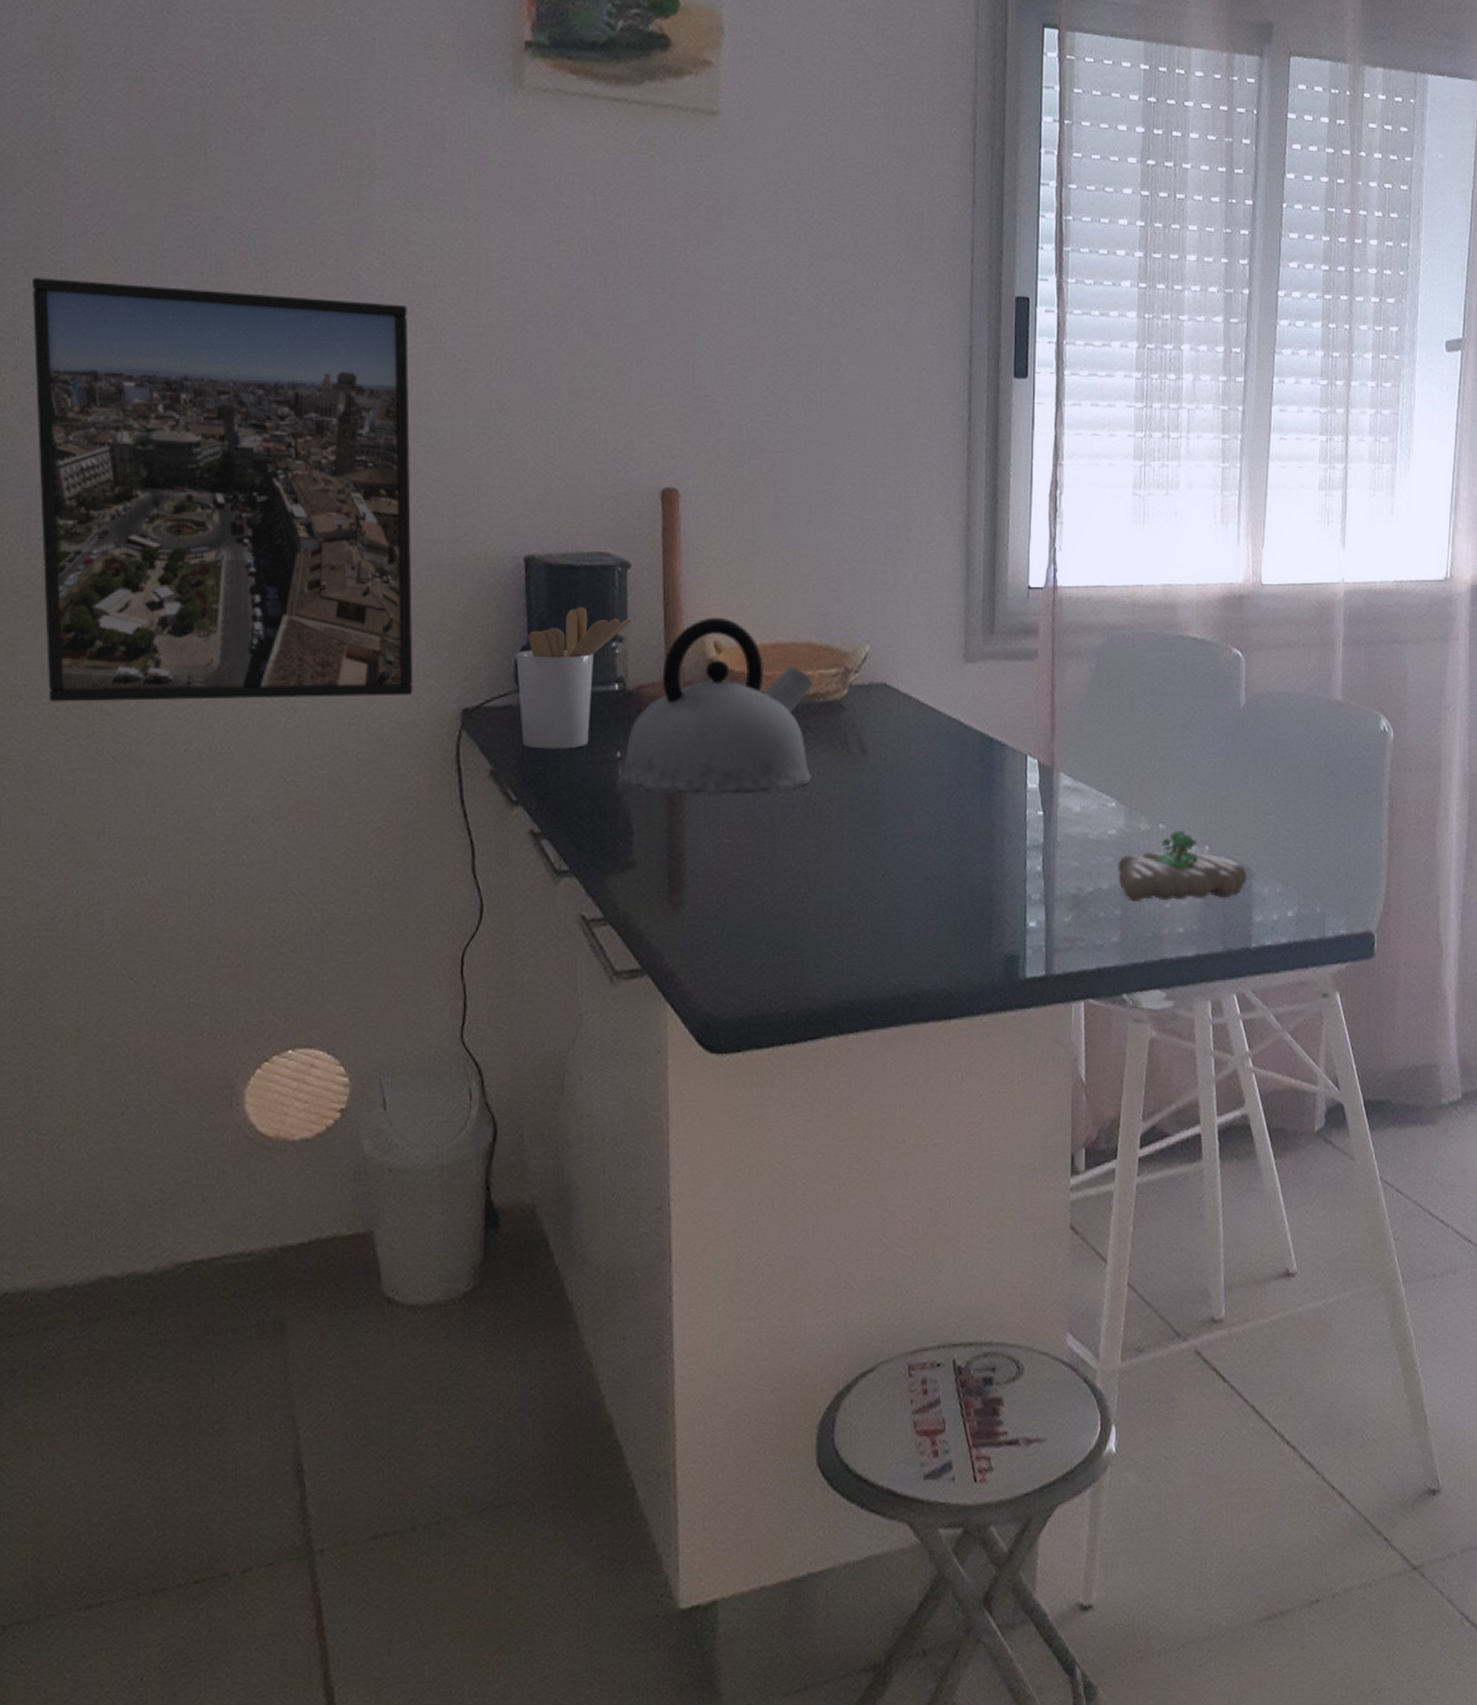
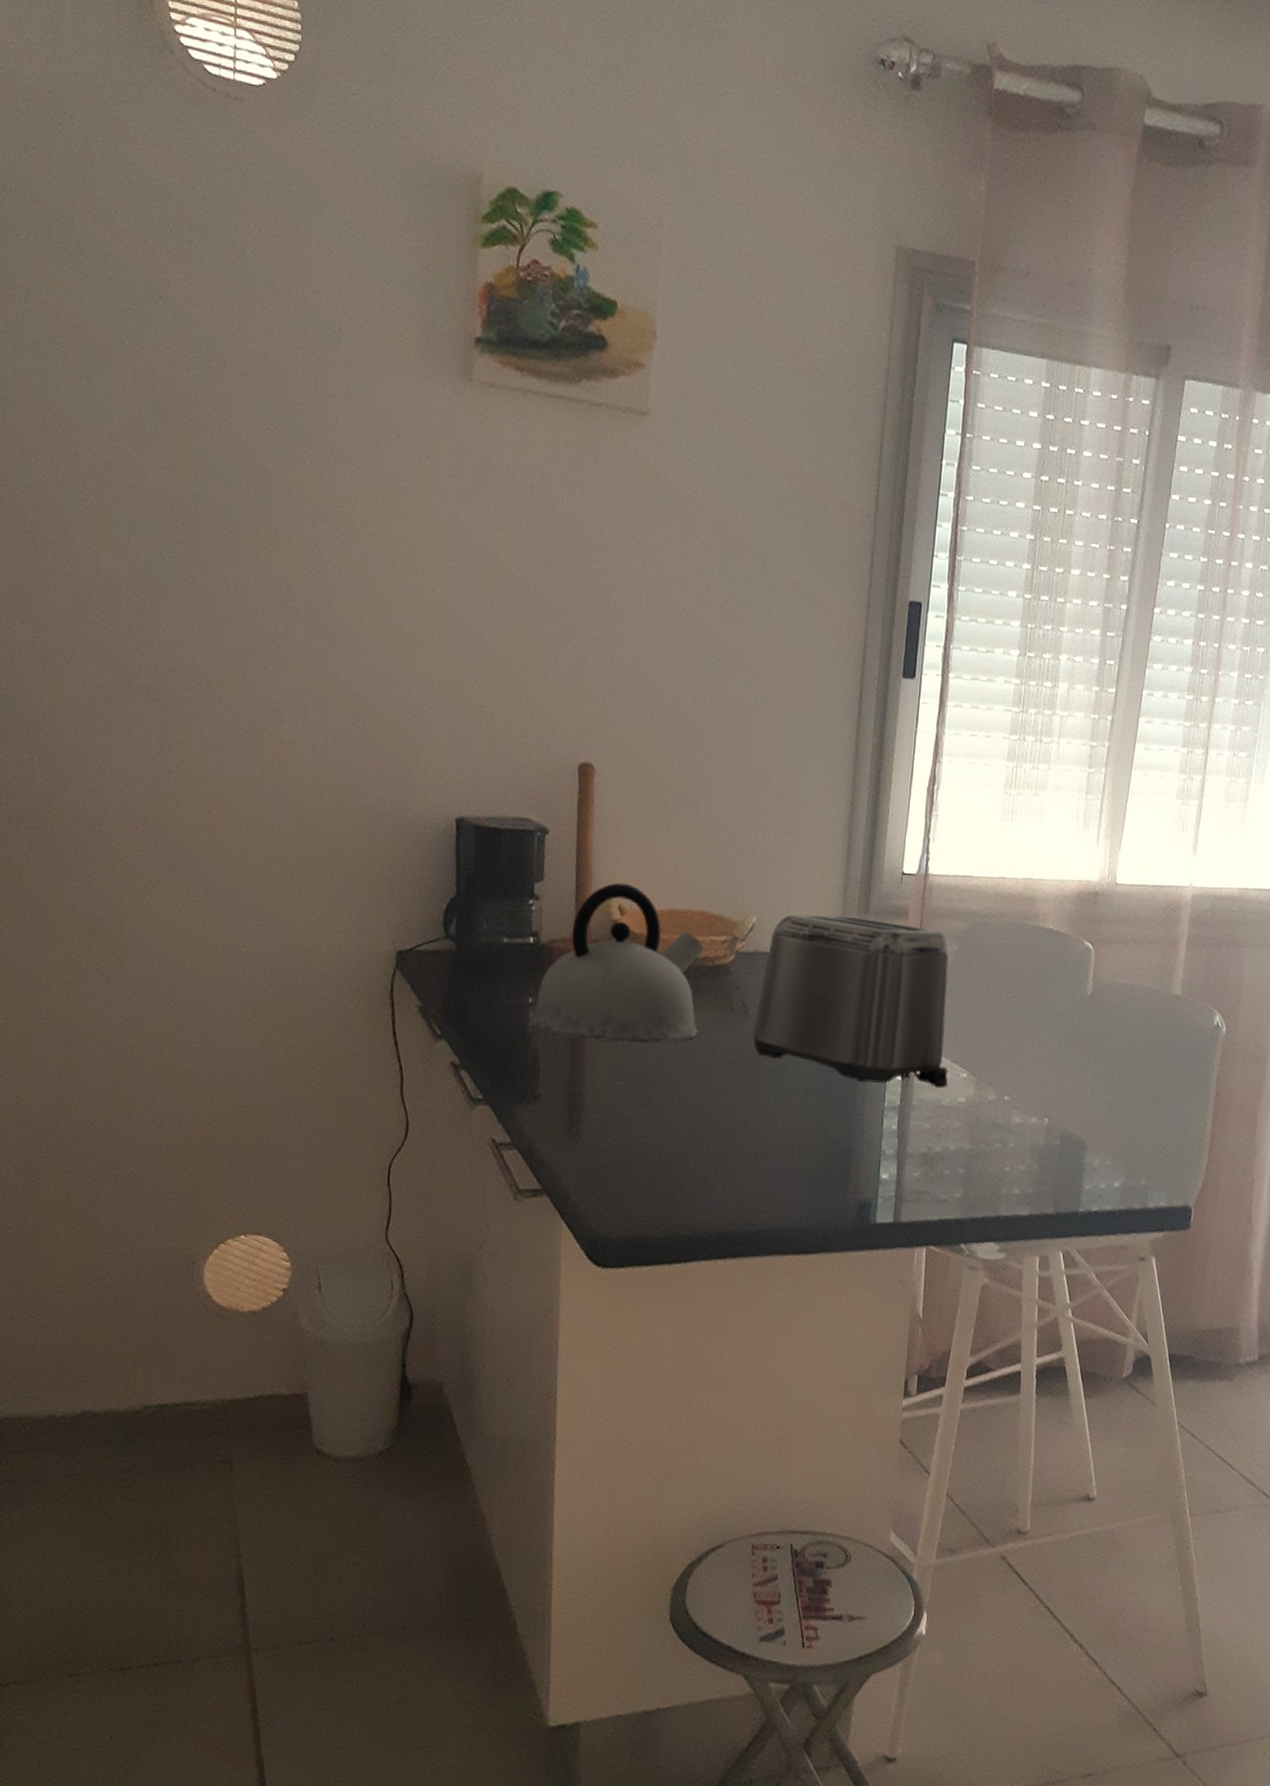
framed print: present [31,277,414,702] -> none [37,540,362,936]
utensil holder: present [516,607,632,749] -> none [445,866,548,992]
toaster: none [874,637,1096,822] -> present [753,913,949,1089]
flower: present [1118,829,1247,901] -> none [964,1102,1081,1167]

